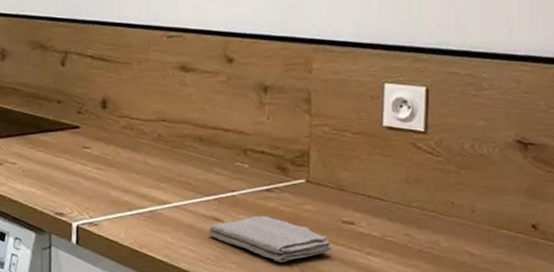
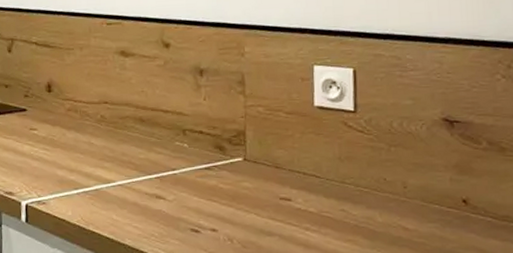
washcloth: present [208,215,333,262] -> none [151,193,272,238]

